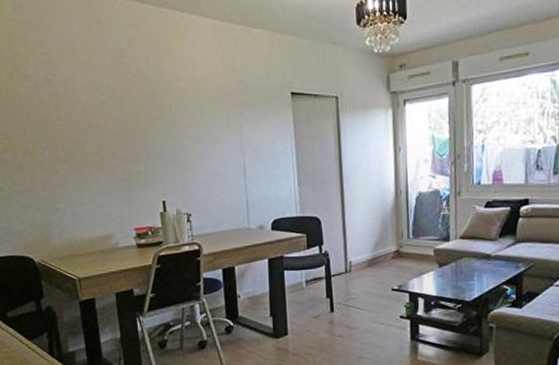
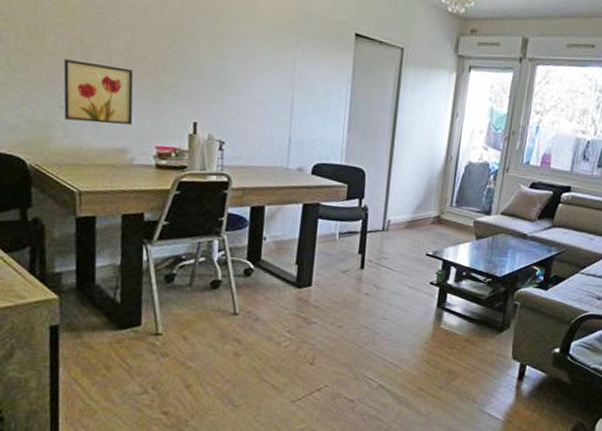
wall art: none [52,164,112,218] -> present [63,59,134,125]

